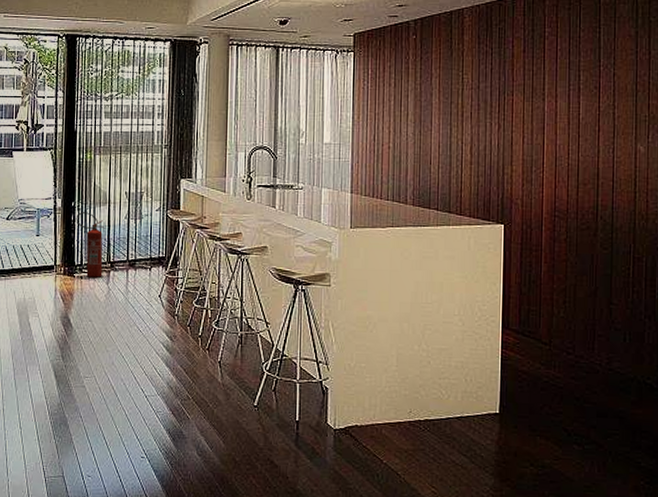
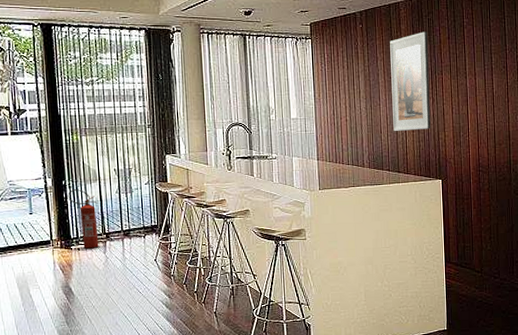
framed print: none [446,43,497,164] -> present [390,31,431,132]

